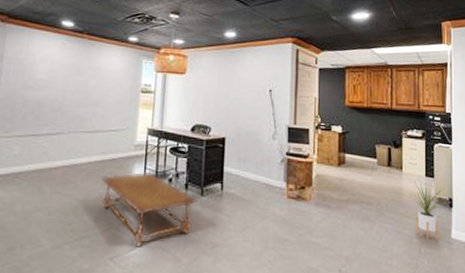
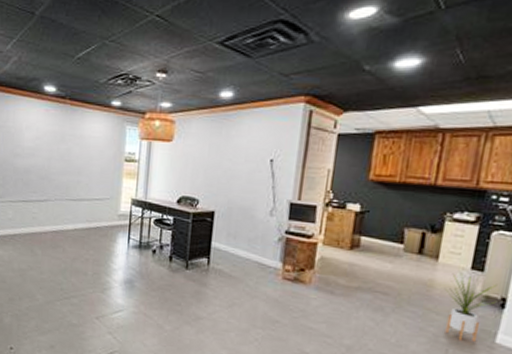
coffee table: present [101,171,197,247] -> none [87,240,181,311]

